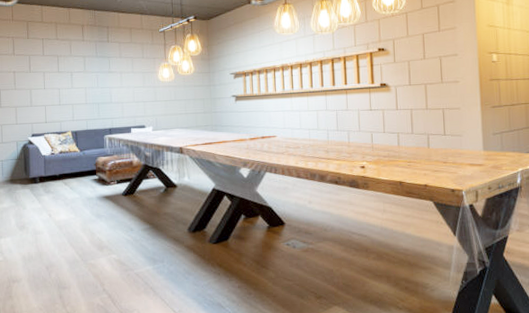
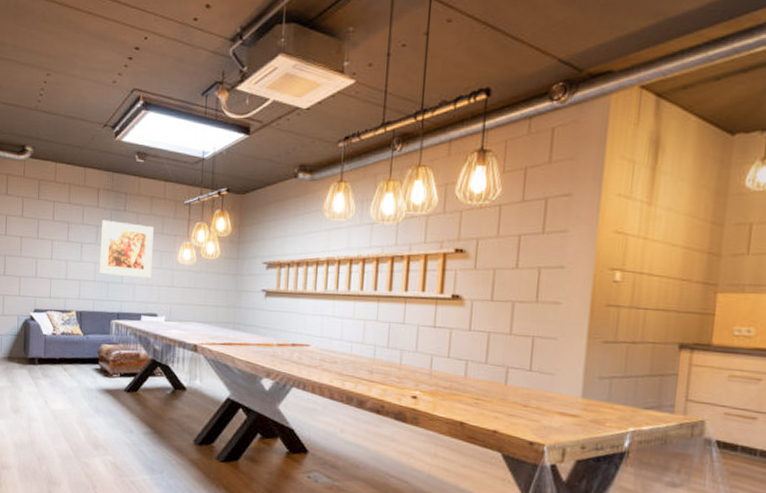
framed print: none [87,50,137,97] -> present [99,219,154,279]

